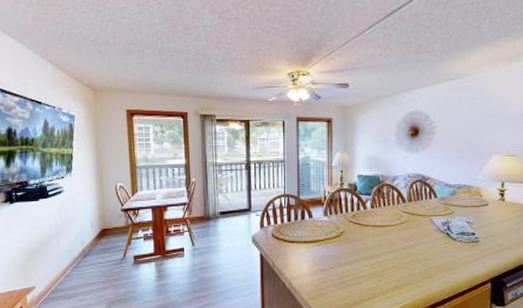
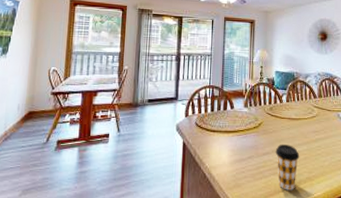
coffee cup: none [359,253,387,299] -> present [275,145,300,190]

